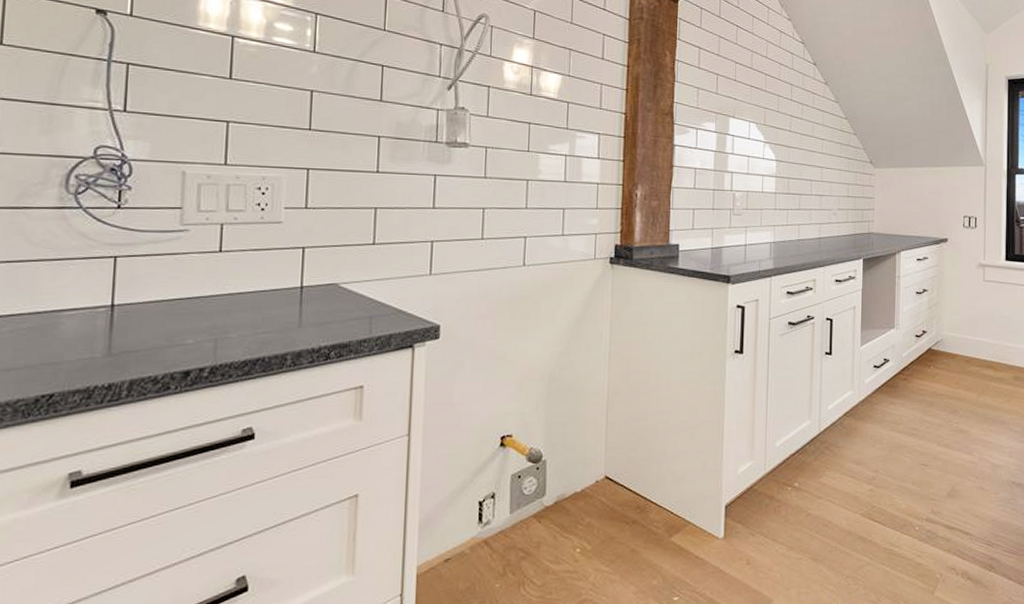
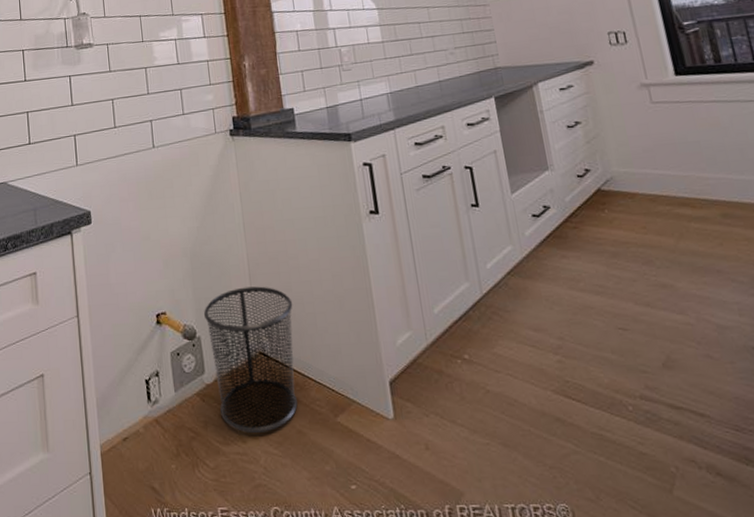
trash can: none [553,414,647,552] -> present [203,286,298,433]

